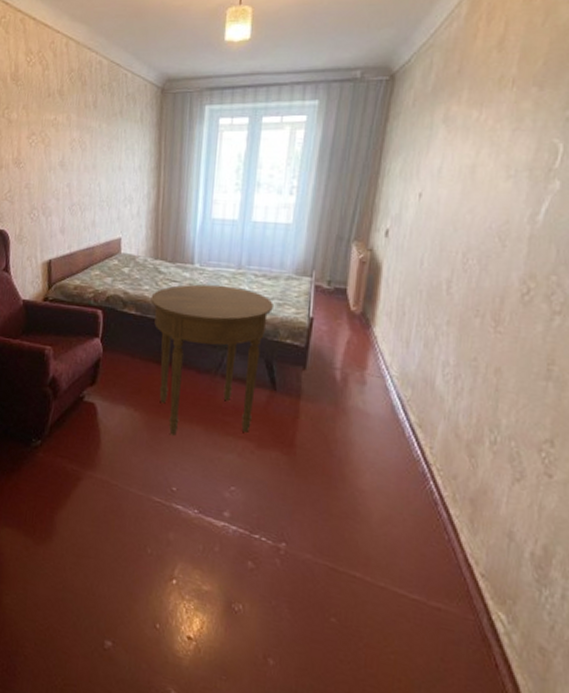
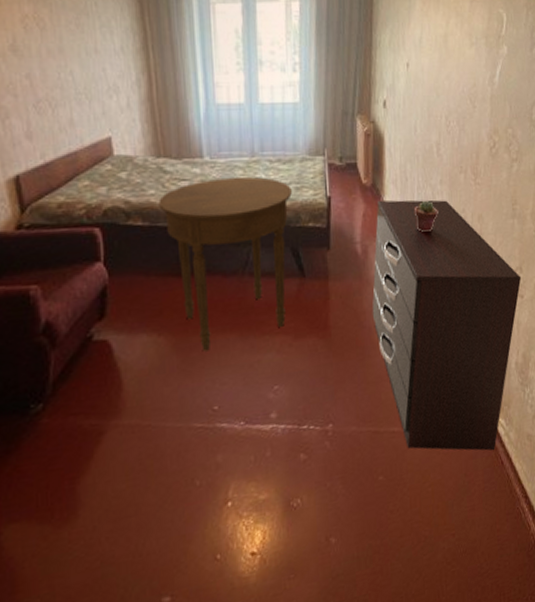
dresser: none [344,330,552,647] -> present [372,200,522,451]
potted succulent: none [408,339,441,375] -> present [414,200,439,233]

